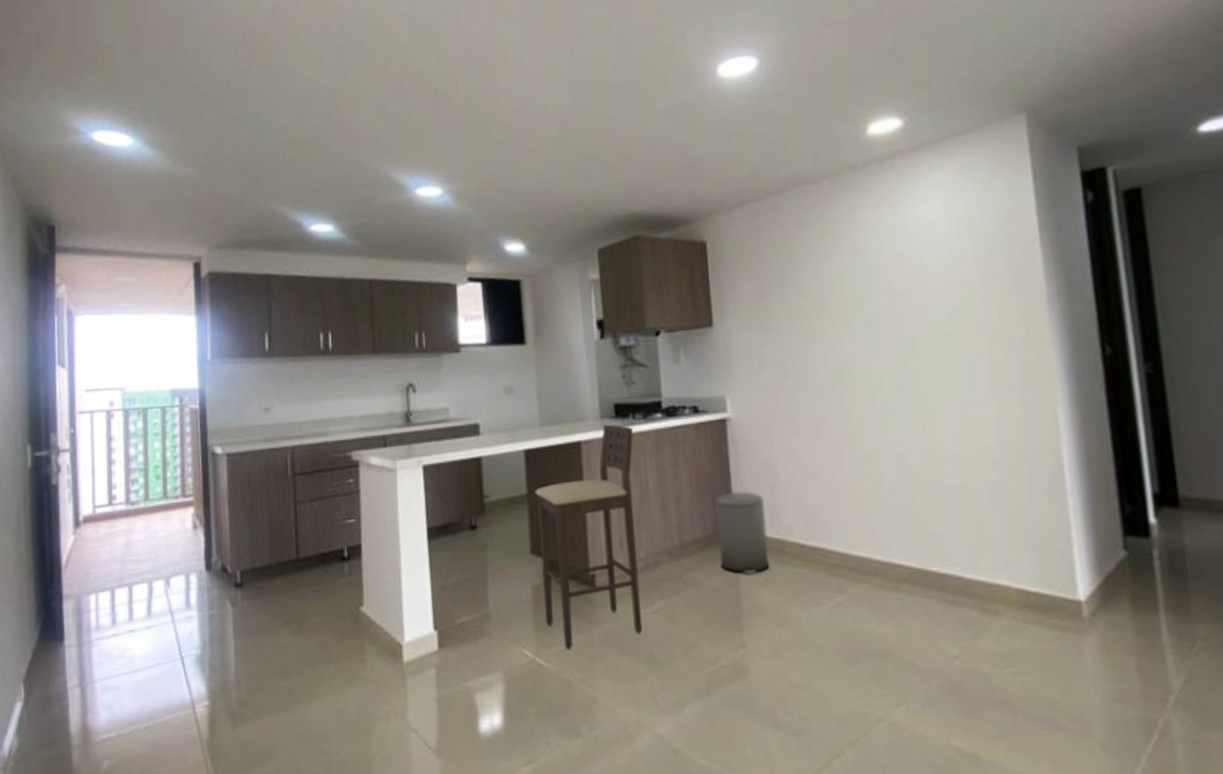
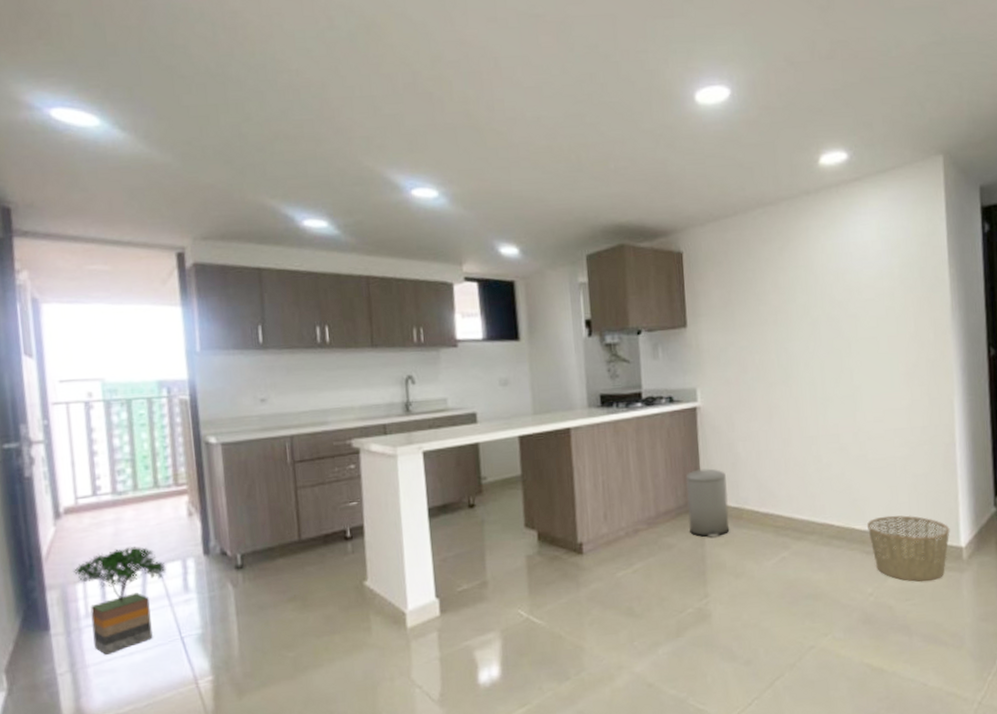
potted tree: none [87,558,171,670] -> present [72,546,167,655]
bar stool: present [534,424,642,649] -> none [528,412,623,607]
basket: none [946,556,1063,645] -> present [866,515,950,582]

